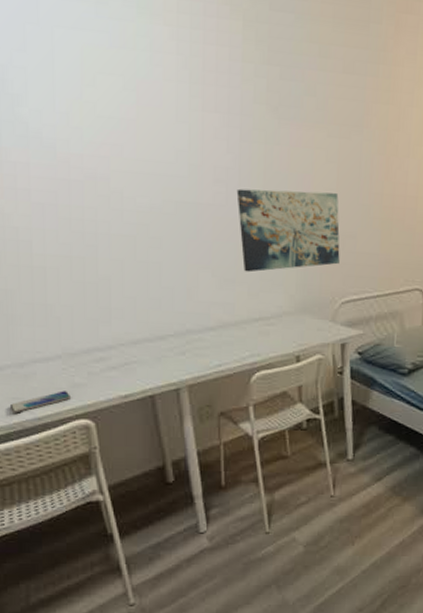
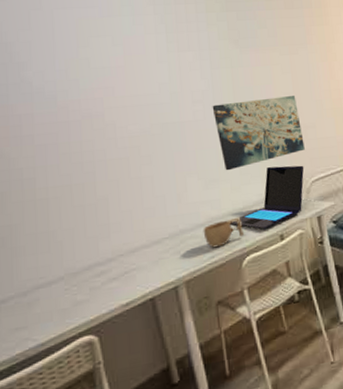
smartphone: present [9,391,71,413] -> none [12,310,73,344]
cup: none [212,327,256,356] -> present [203,217,244,248]
laptop: none [243,277,335,346] -> present [231,165,304,229]

